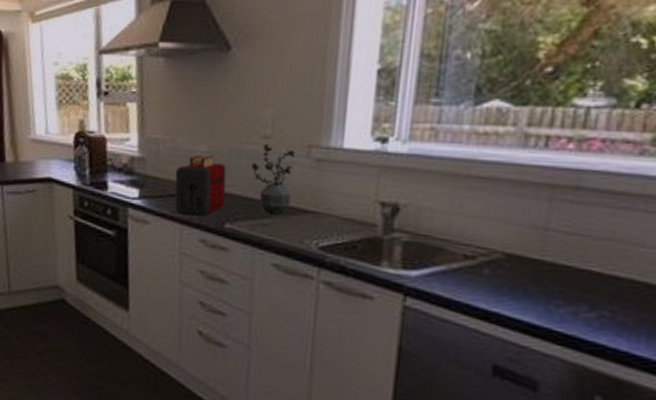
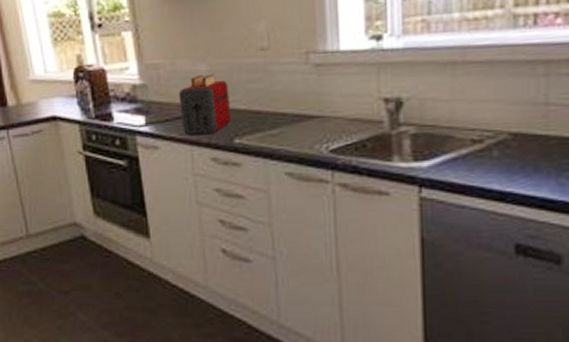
potted plant: present [251,143,295,214] -> none [253,55,296,123]

